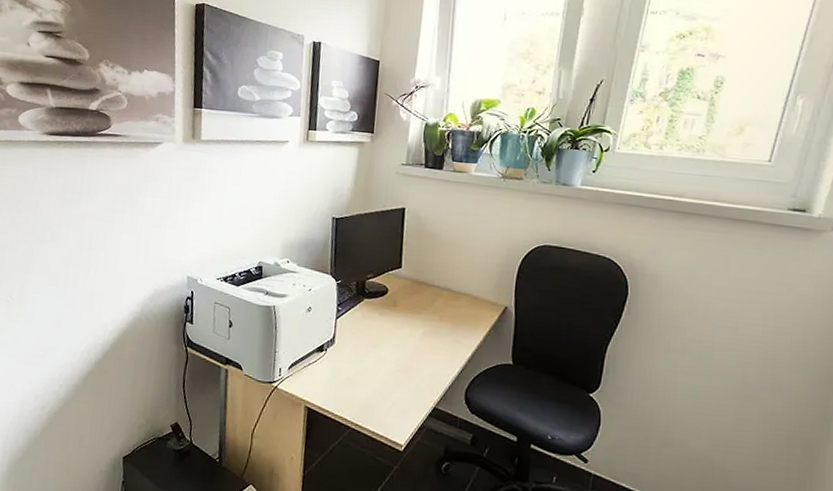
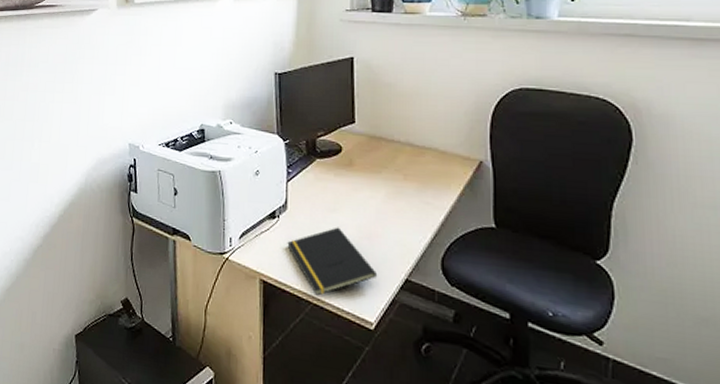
notepad: none [332,360,410,422] -> present [287,227,378,296]

